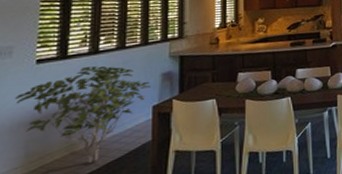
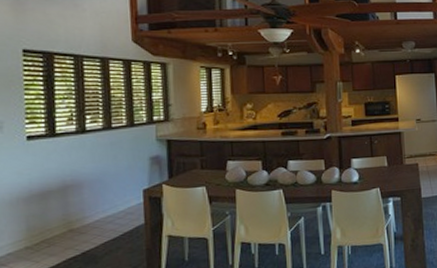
shrub: present [15,65,150,163] -> none [11,146,139,241]

